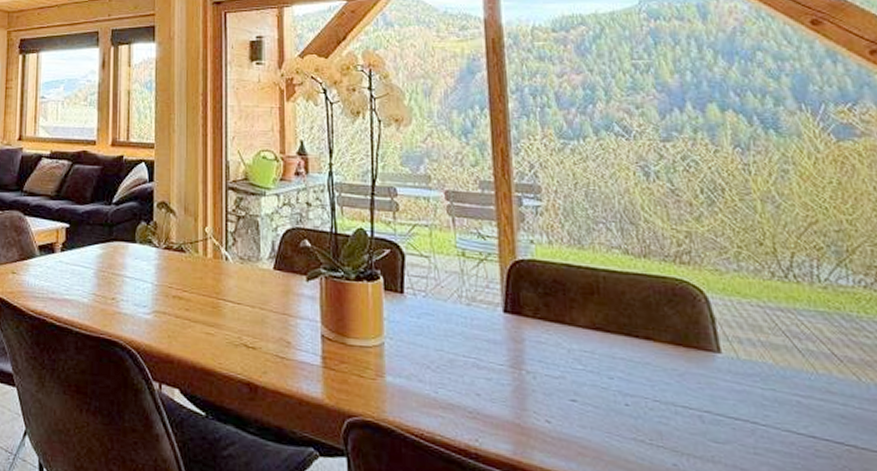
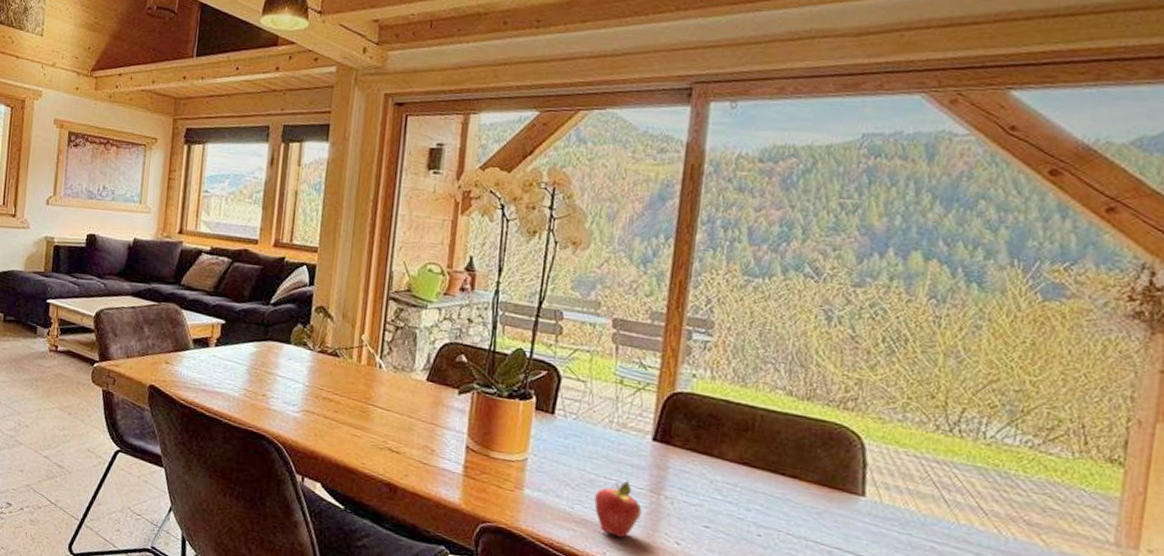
fruit: none [457,357,507,420] -> present [594,480,642,537]

